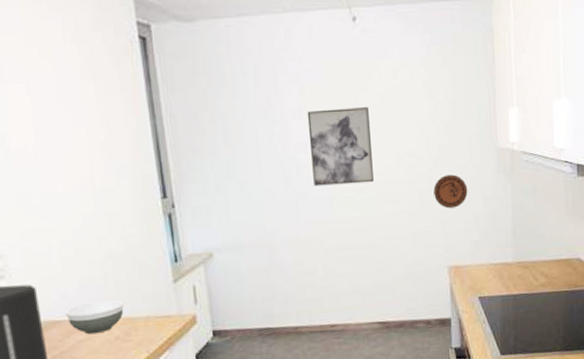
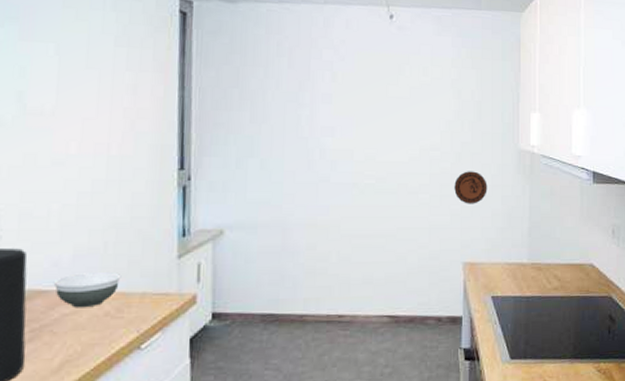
wall art: present [307,107,374,187] -> none [336,97,397,172]

